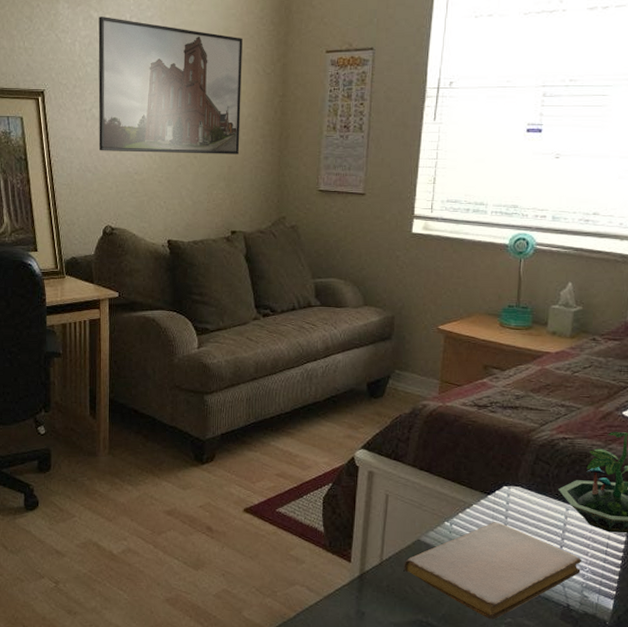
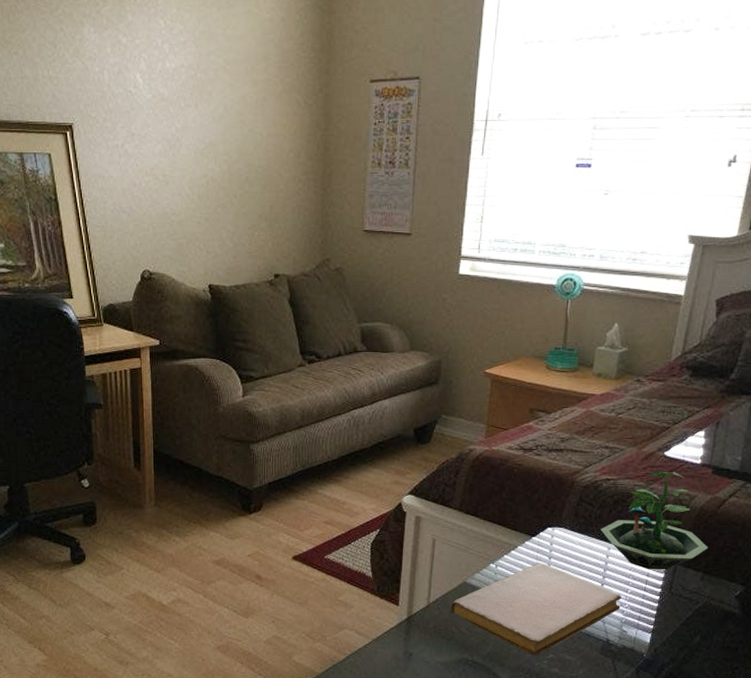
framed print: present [98,17,243,155] -> none [128,42,282,193]

